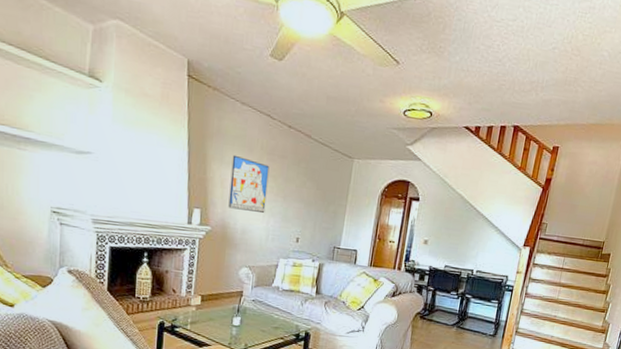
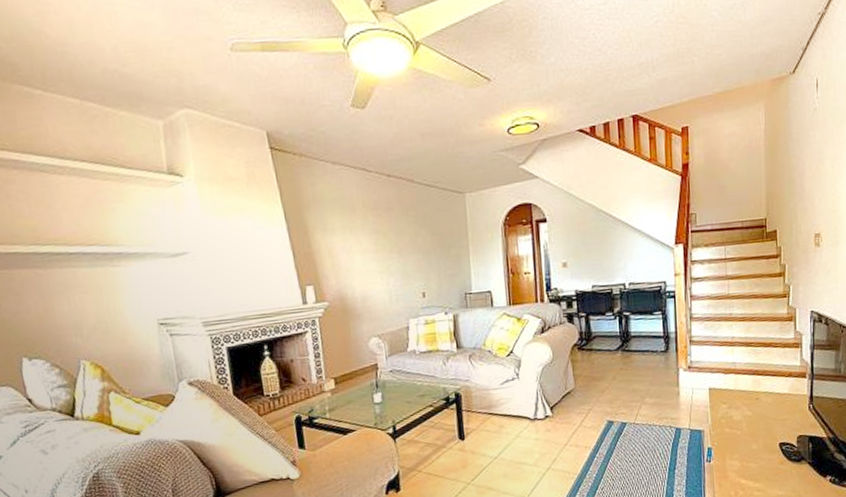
wall art: present [228,155,270,213] -> none [335,219,382,278]

